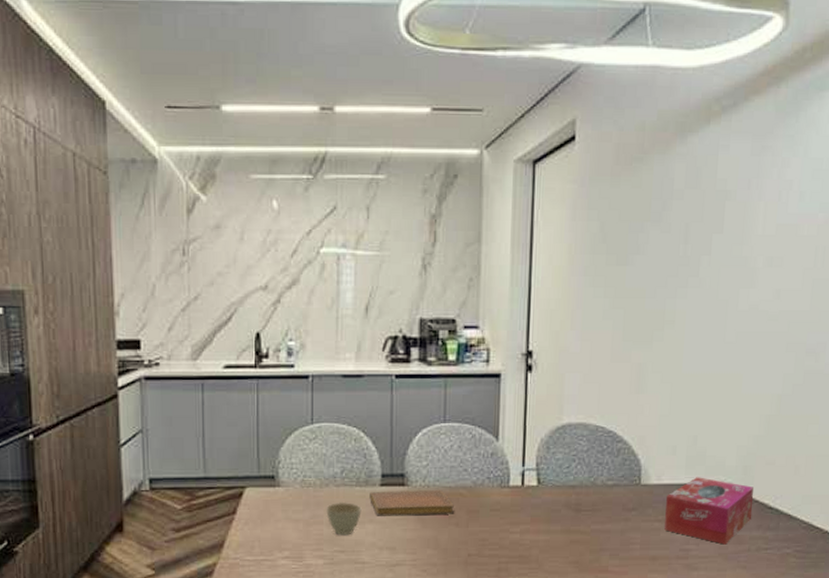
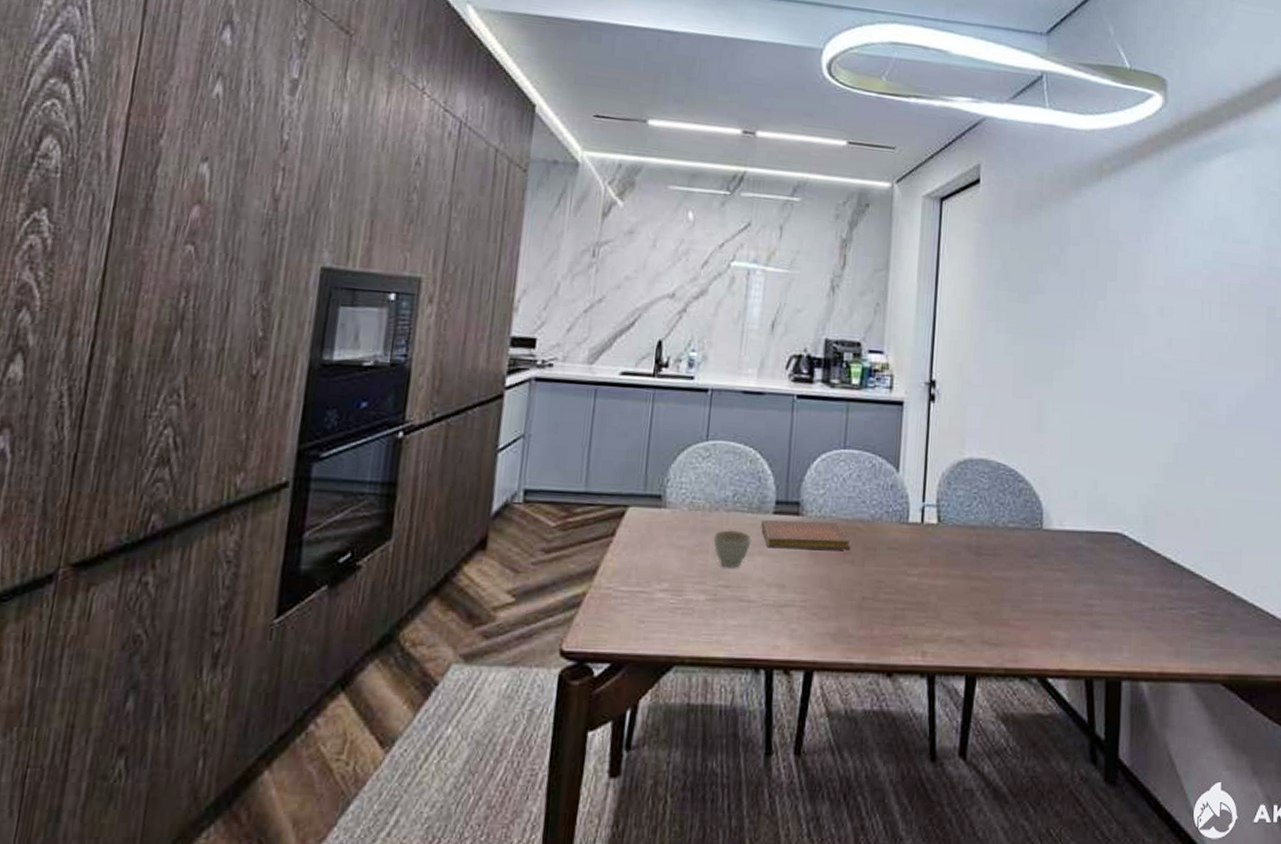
tissue box: present [664,477,754,545] -> none [1067,524,1156,601]

